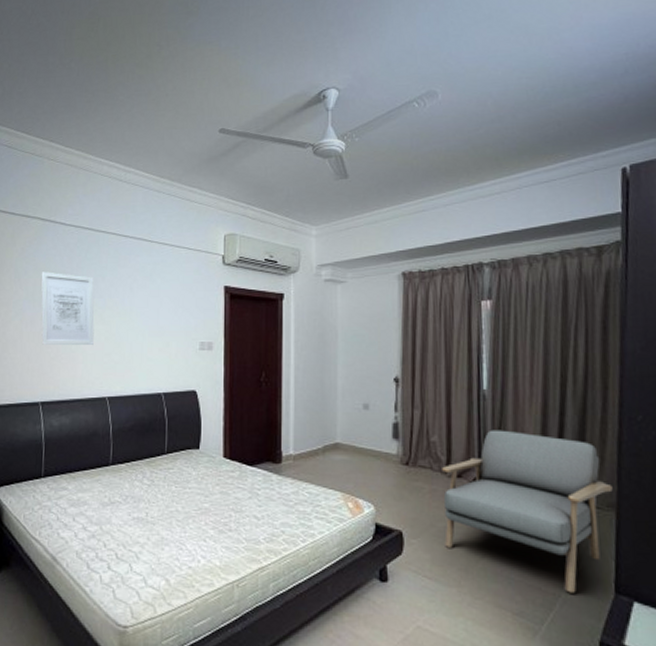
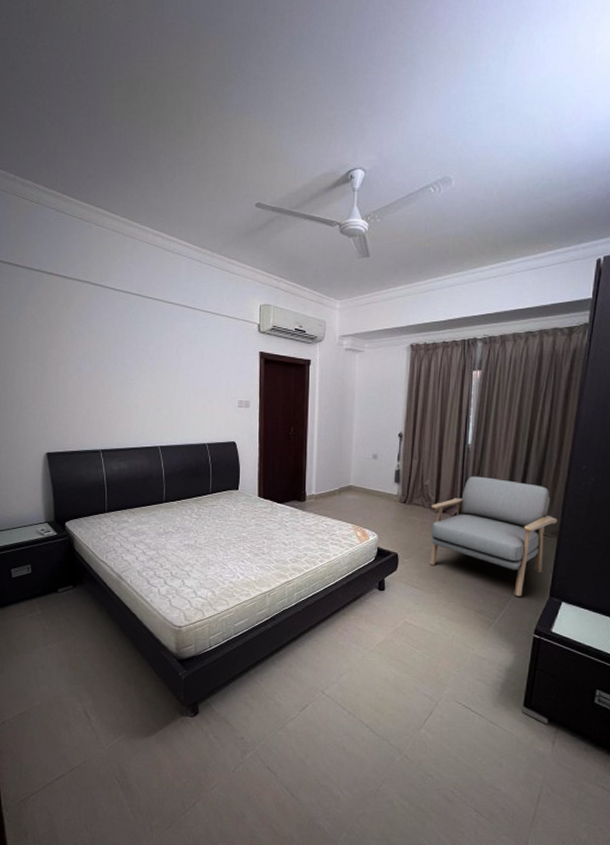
wall art: present [41,271,94,345] -> none [95,333,146,401]

